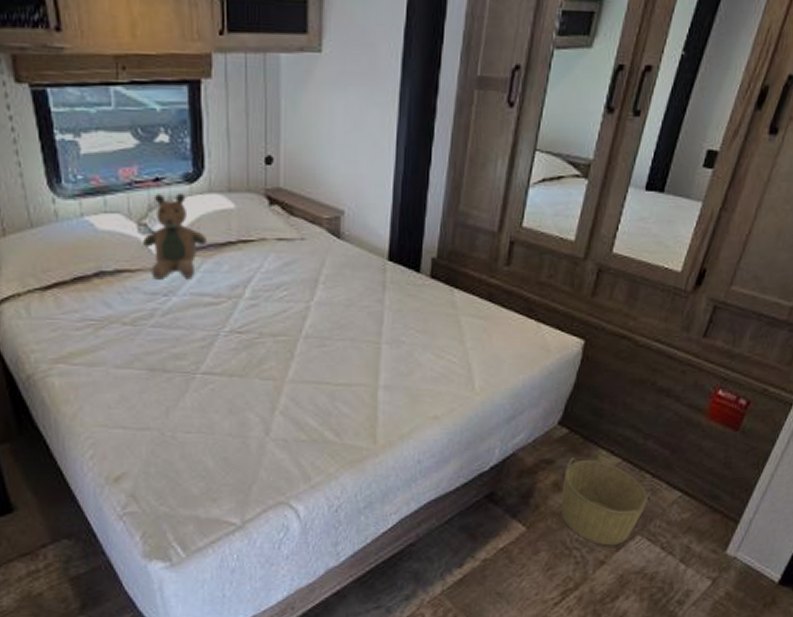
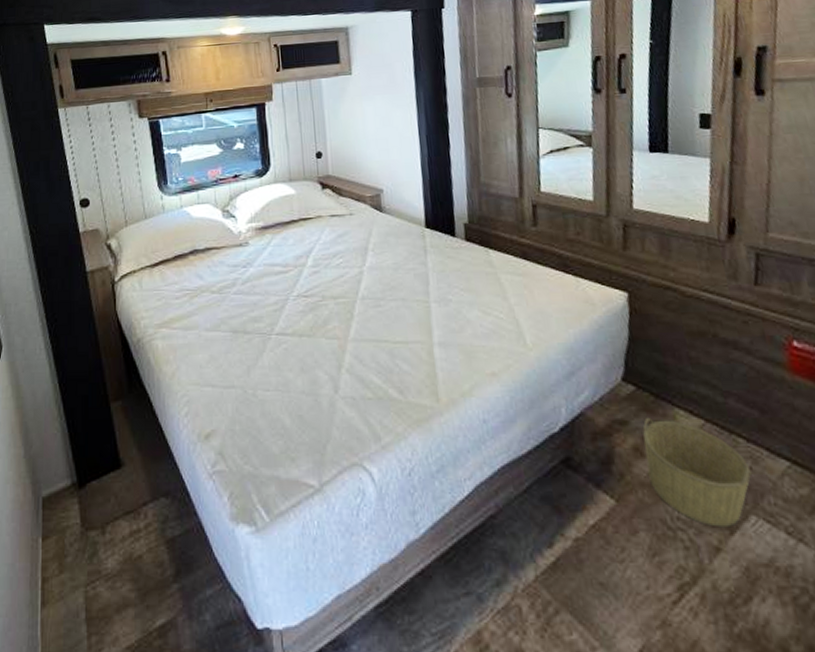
teddy bear: present [142,192,208,280] -> none [225,185,276,254]

